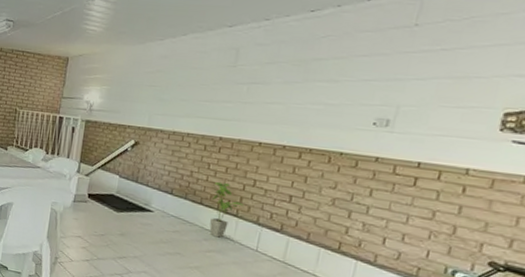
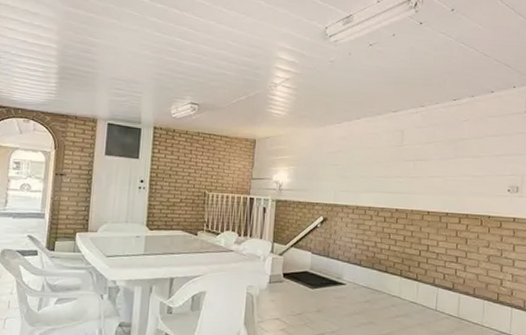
house plant: present [209,182,245,238] -> none [395,250,422,302]

